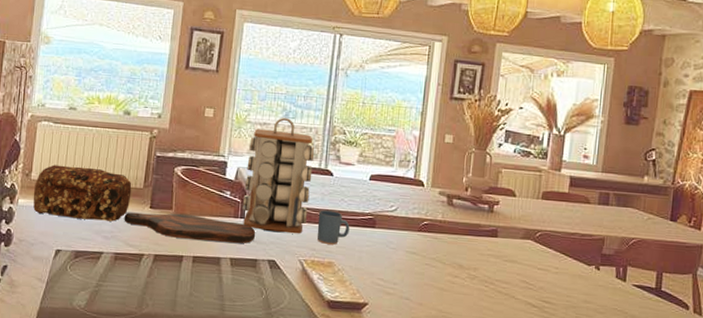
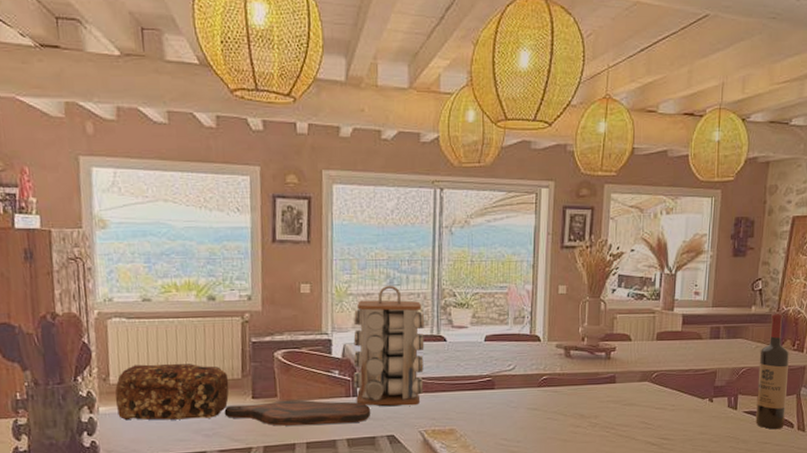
mug: present [317,210,350,245] -> none [434,377,469,412]
wine bottle: none [646,185,685,309] -> present [755,313,789,430]

